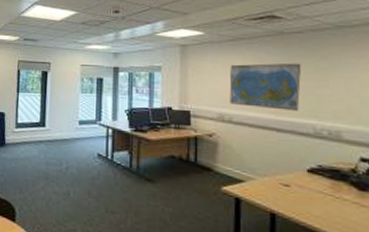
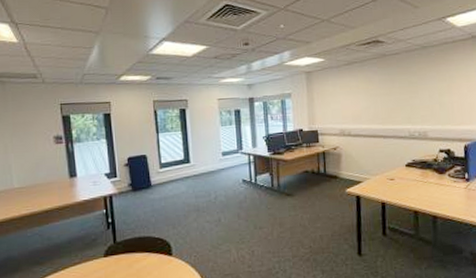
world map: present [229,63,302,111] -> none [347,80,400,121]

